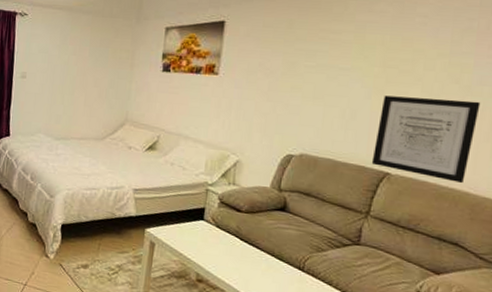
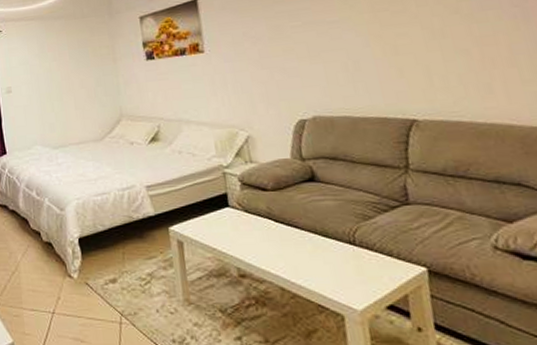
wall art: present [371,95,481,184] -> none [383,27,502,117]

